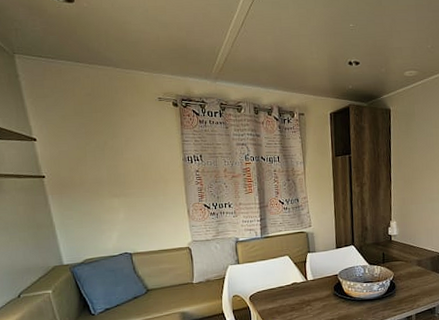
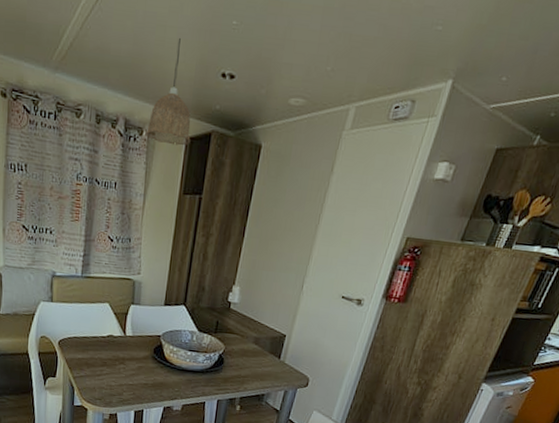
pendant lamp: none [296,42,334,120] -> present [145,38,191,146]

